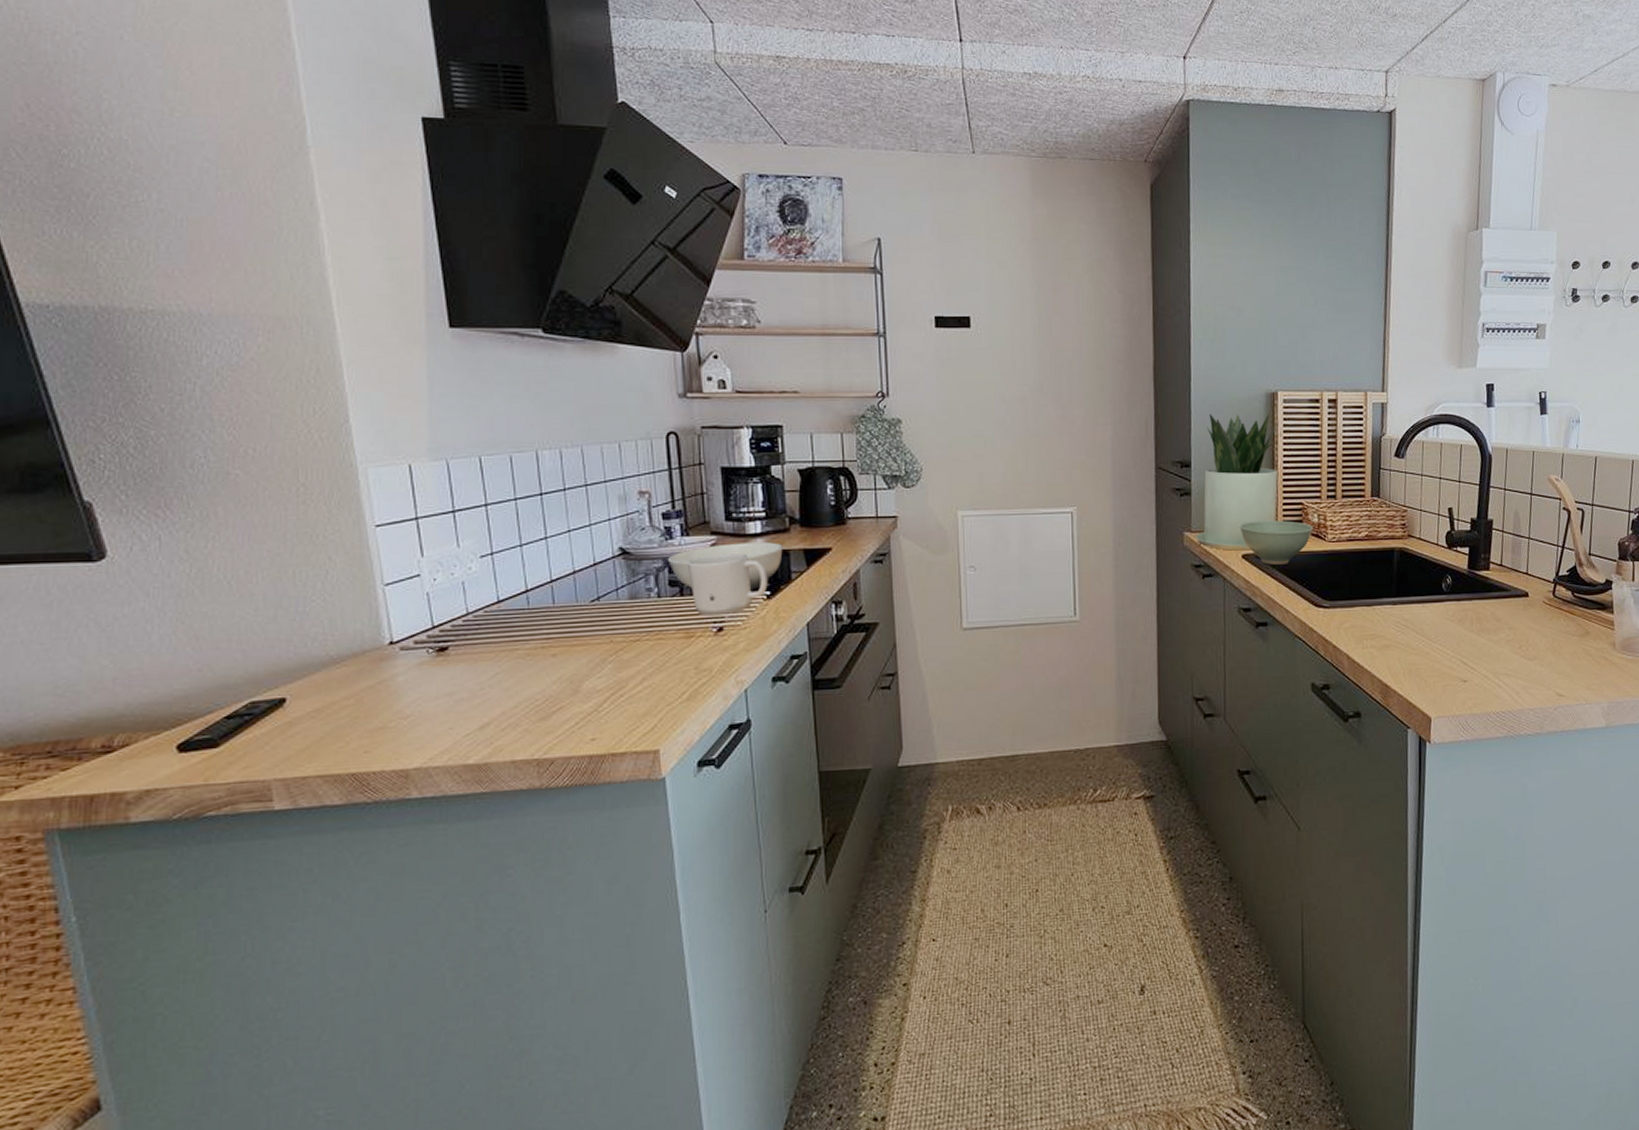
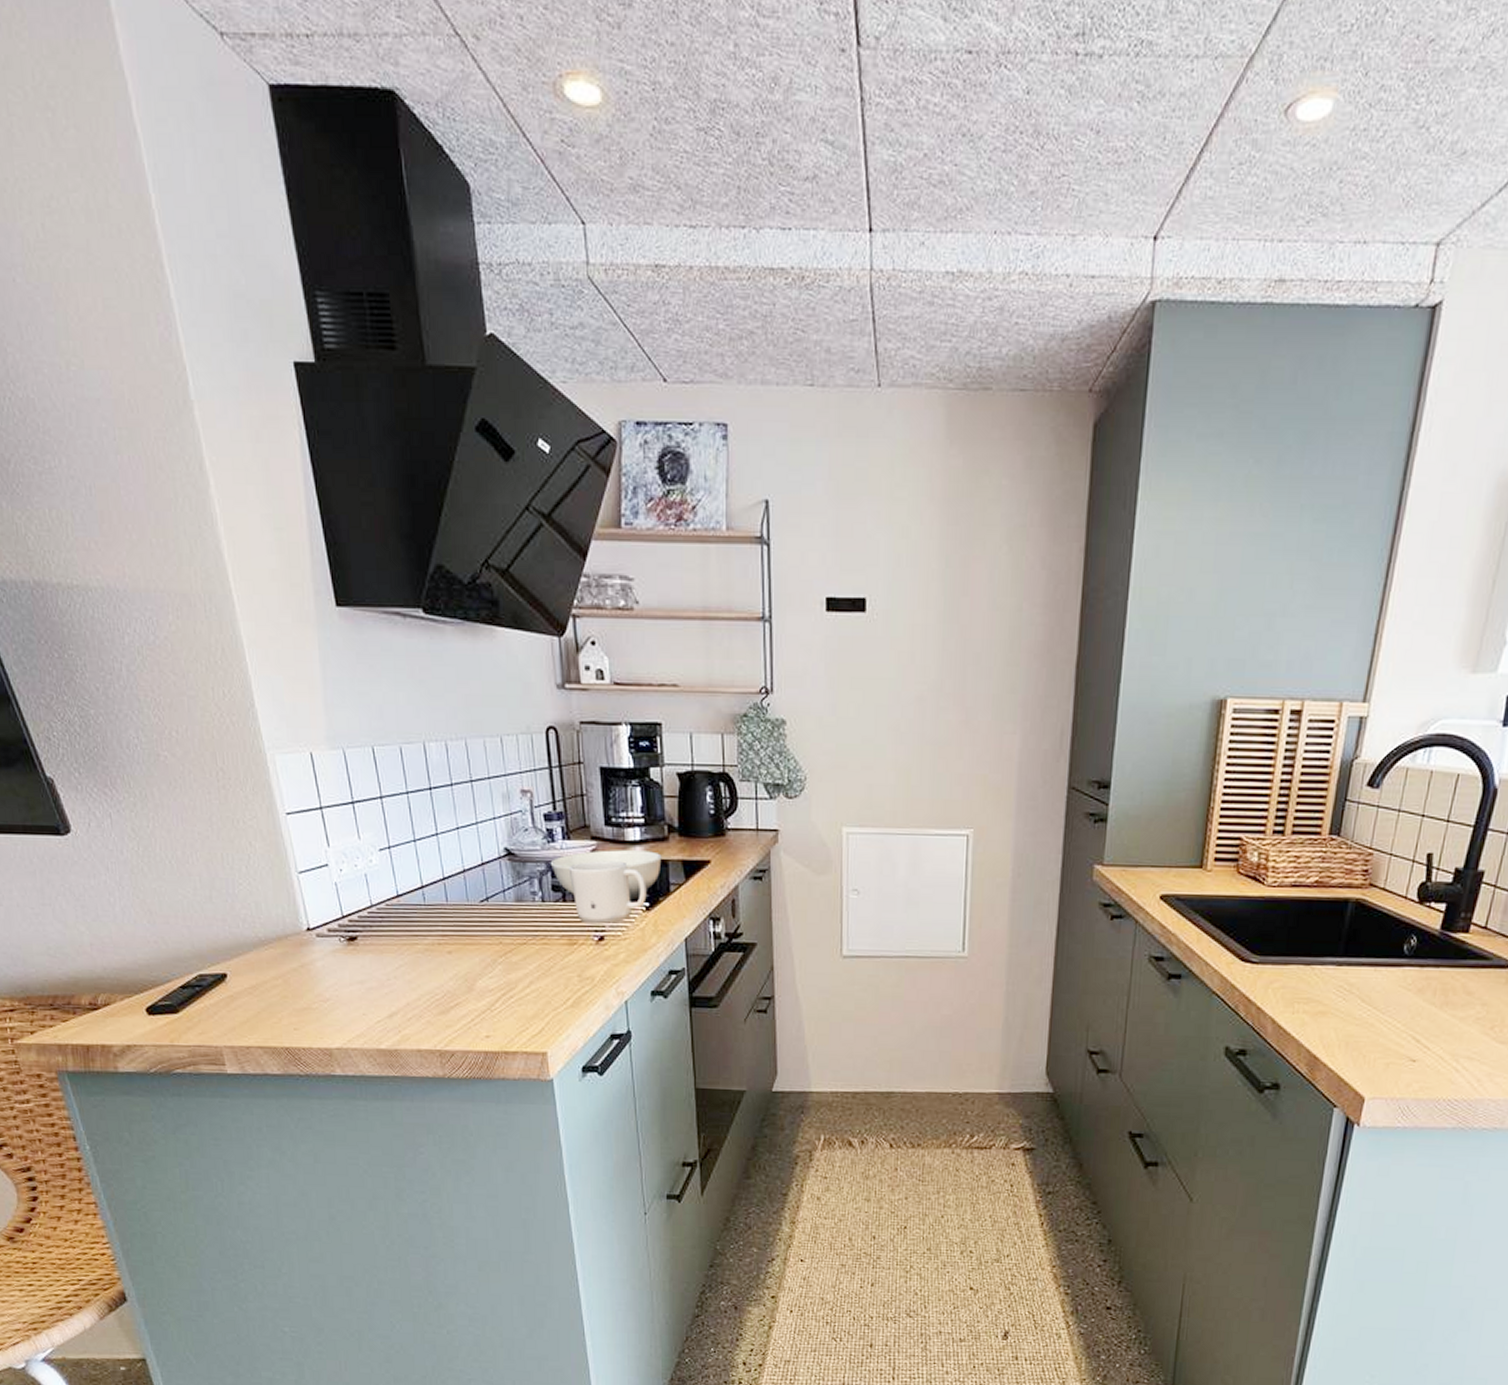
planter: present [1195,413,1279,551] -> none [1107,724,1225,890]
bowl: present [1239,520,1314,565] -> none [1161,856,1251,910]

